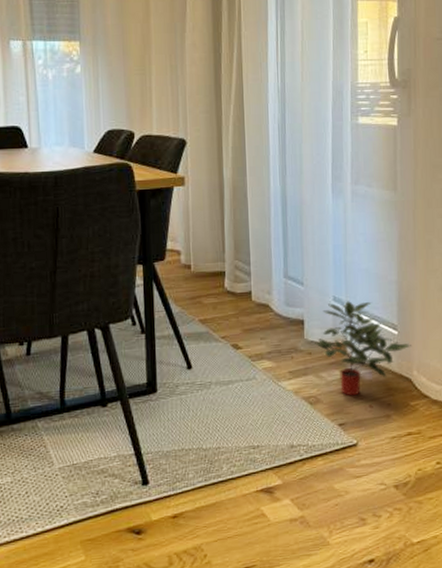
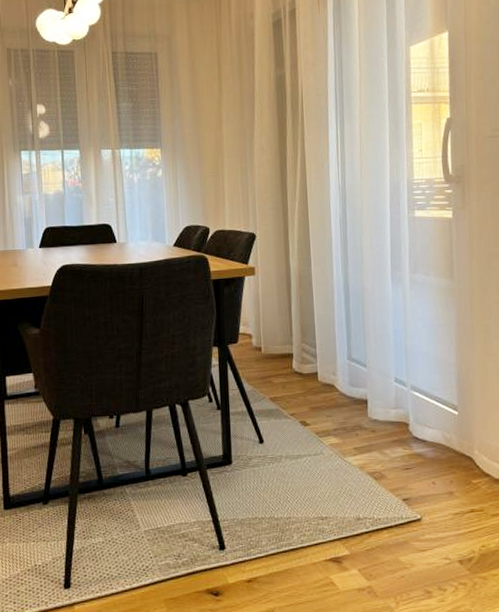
potted plant: present [315,301,411,396] -> none [378,382,472,473]

